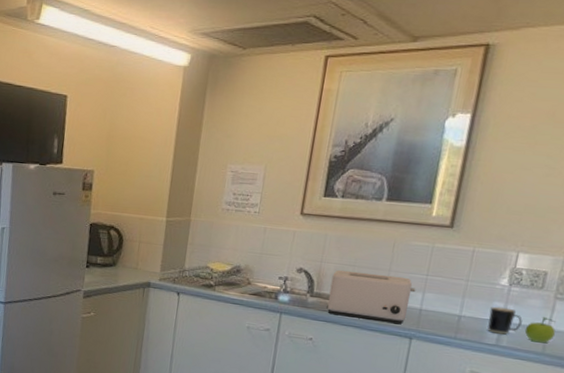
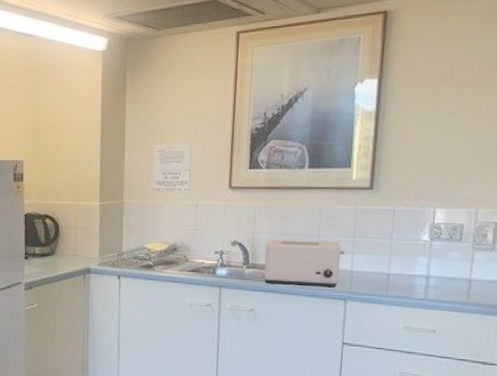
mug: present [487,306,522,335] -> none [415,261,446,288]
fruit: present [524,317,556,343] -> none [449,268,477,293]

